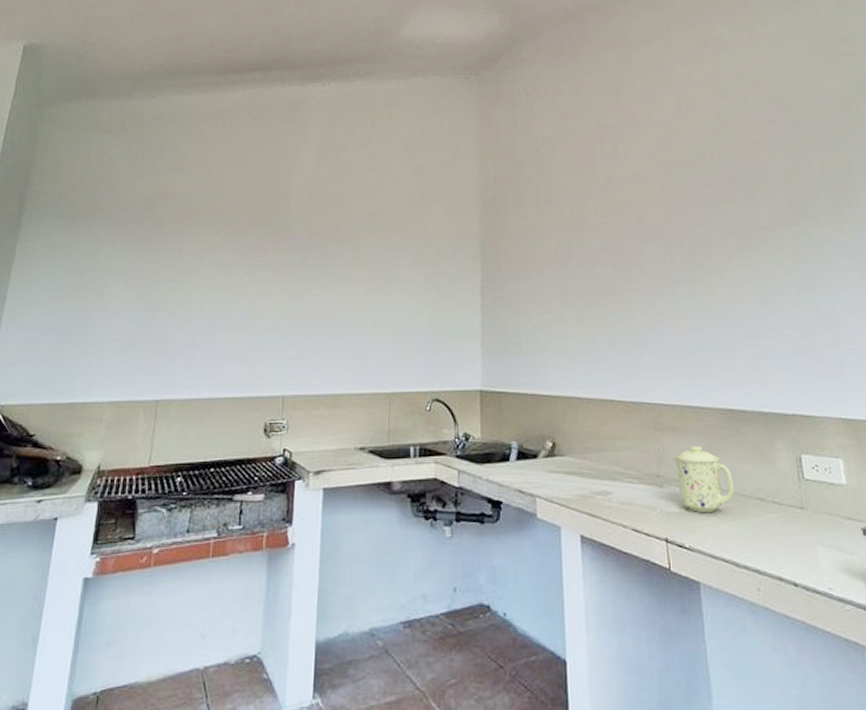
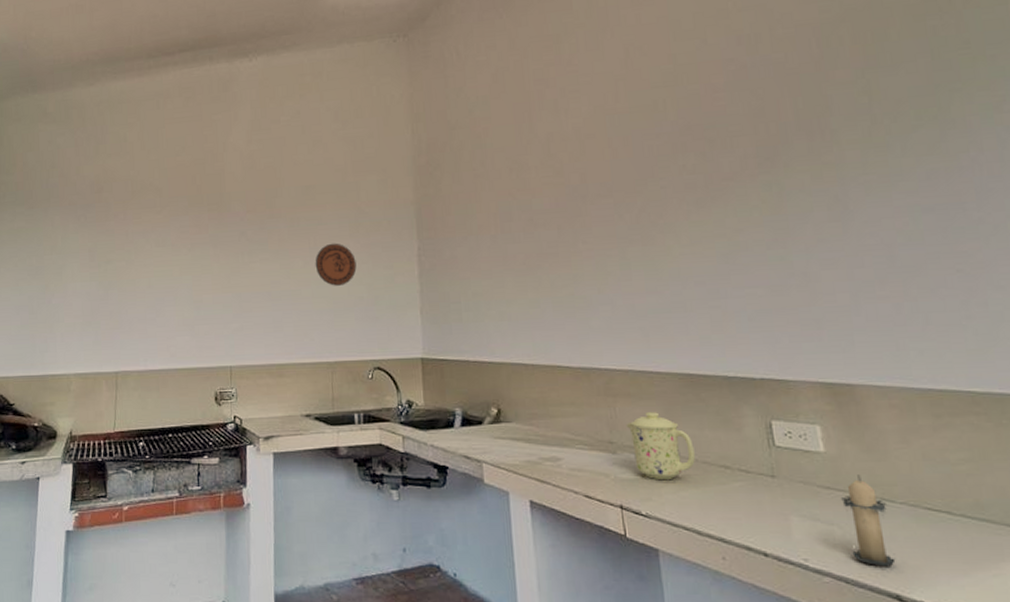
decorative plate: none [378,271,420,315] -> present [315,243,357,286]

